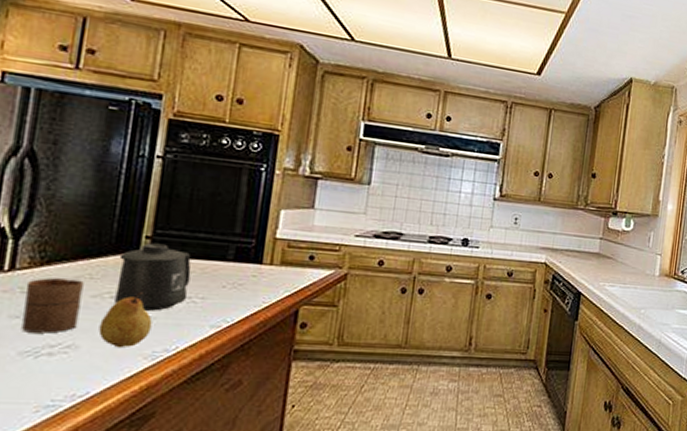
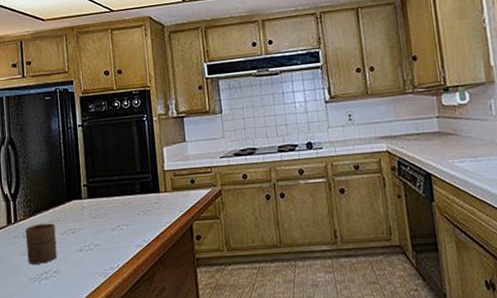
fruit: present [98,292,152,348] -> none [69,227,100,270]
mug: present [114,243,191,311] -> none [71,188,117,240]

